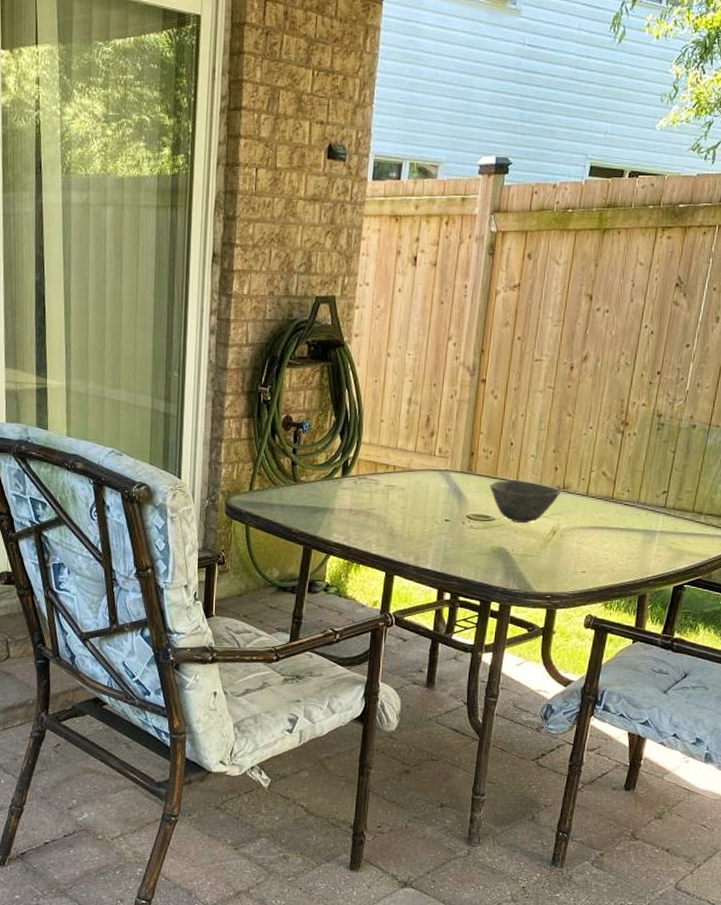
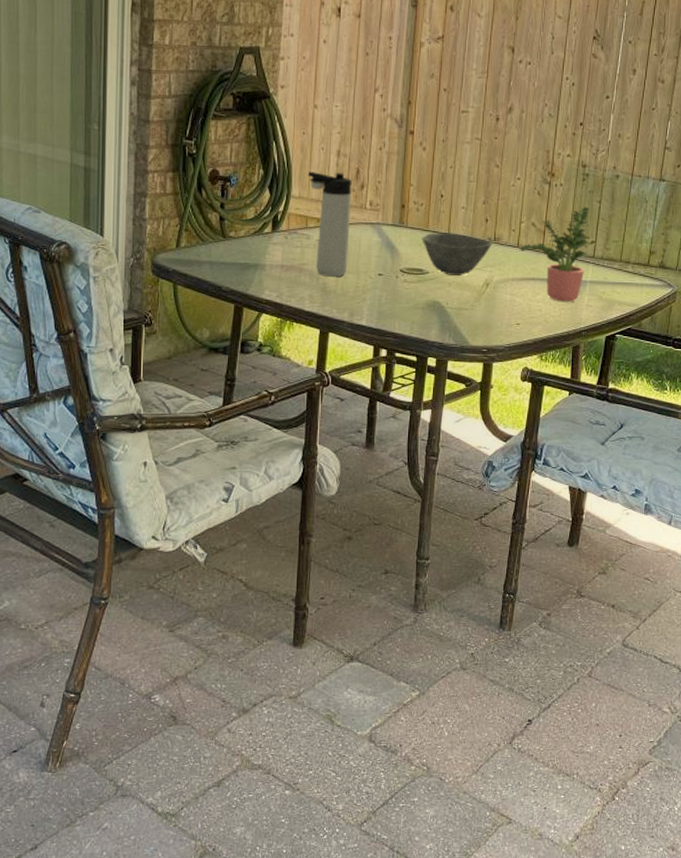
thermos bottle: none [378,418,422,522] -> present [307,171,352,277]
potted plant: none [589,457,663,551] -> present [520,207,591,302]

